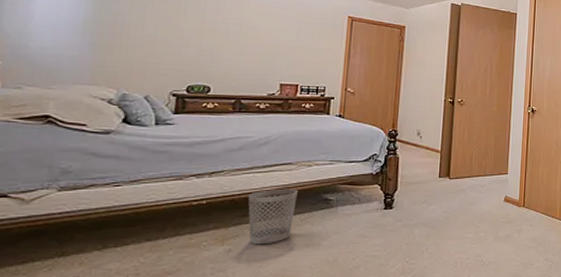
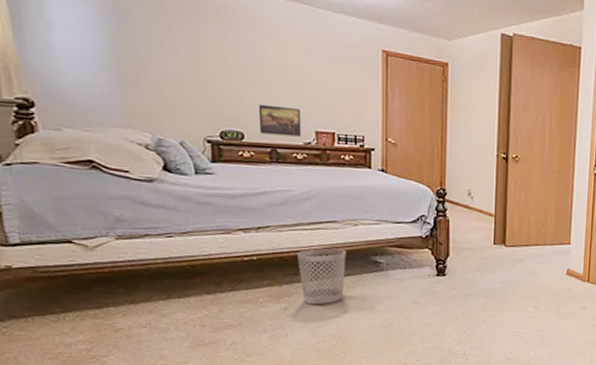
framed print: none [226,61,268,89] -> present [258,104,302,137]

